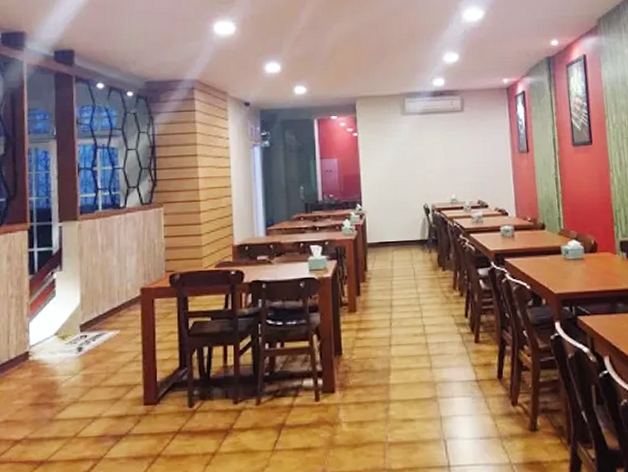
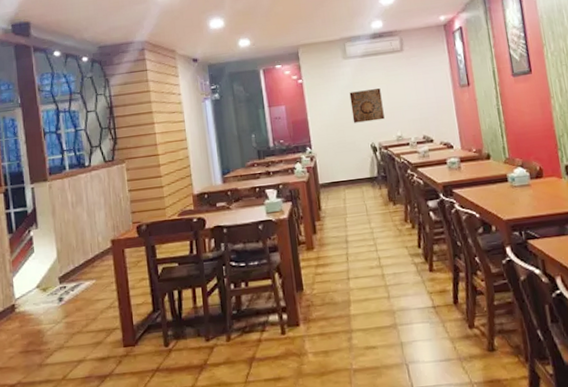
wall art: none [405,148,440,182] -> present [349,88,385,123]

